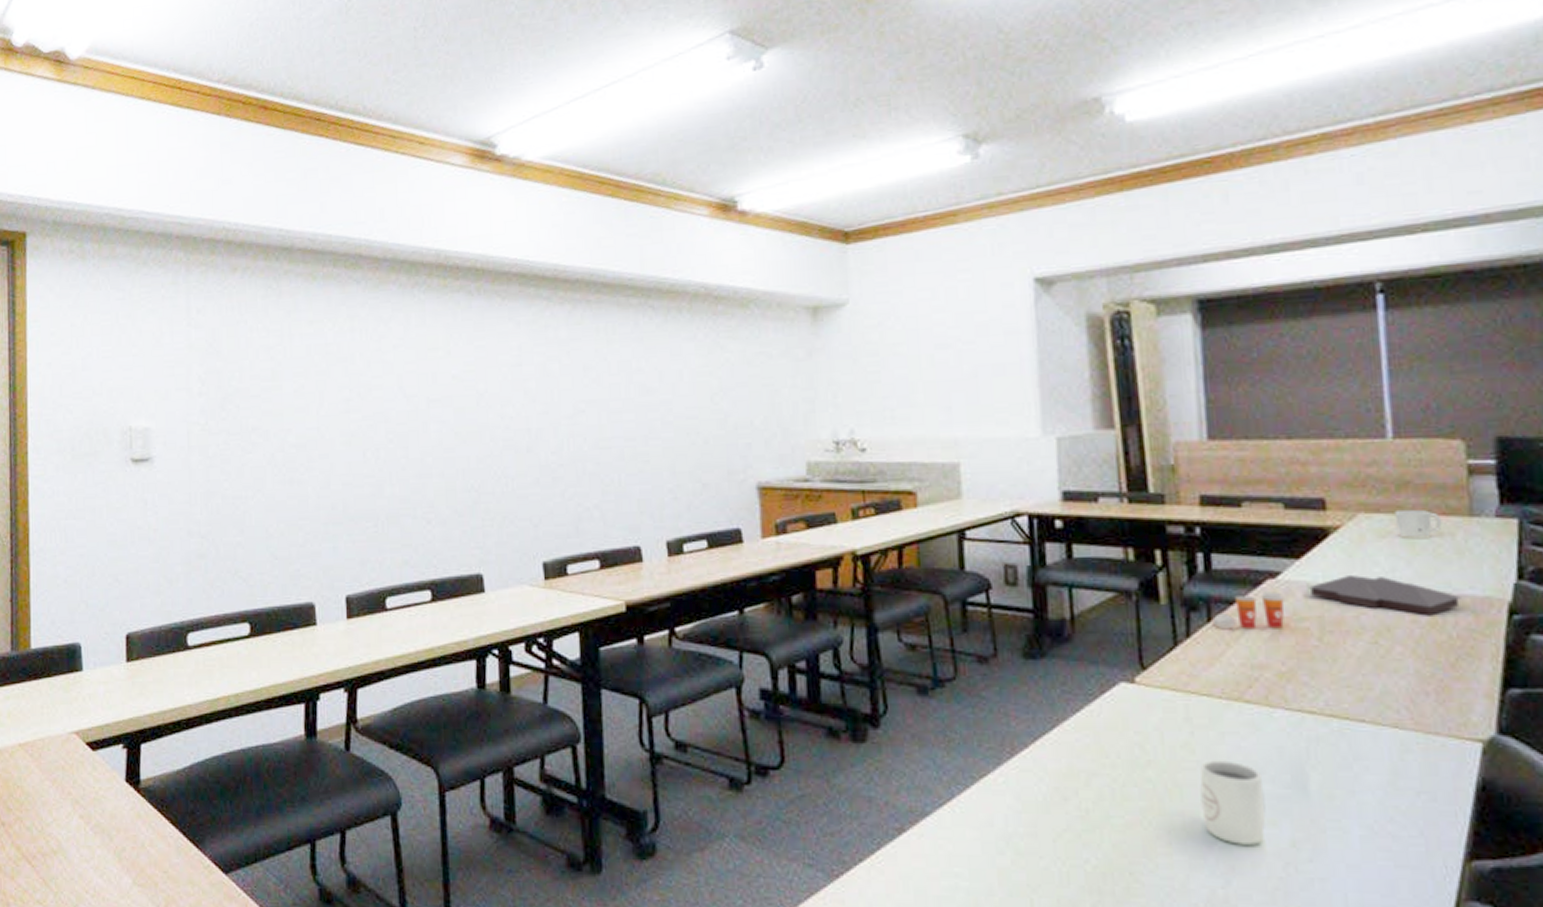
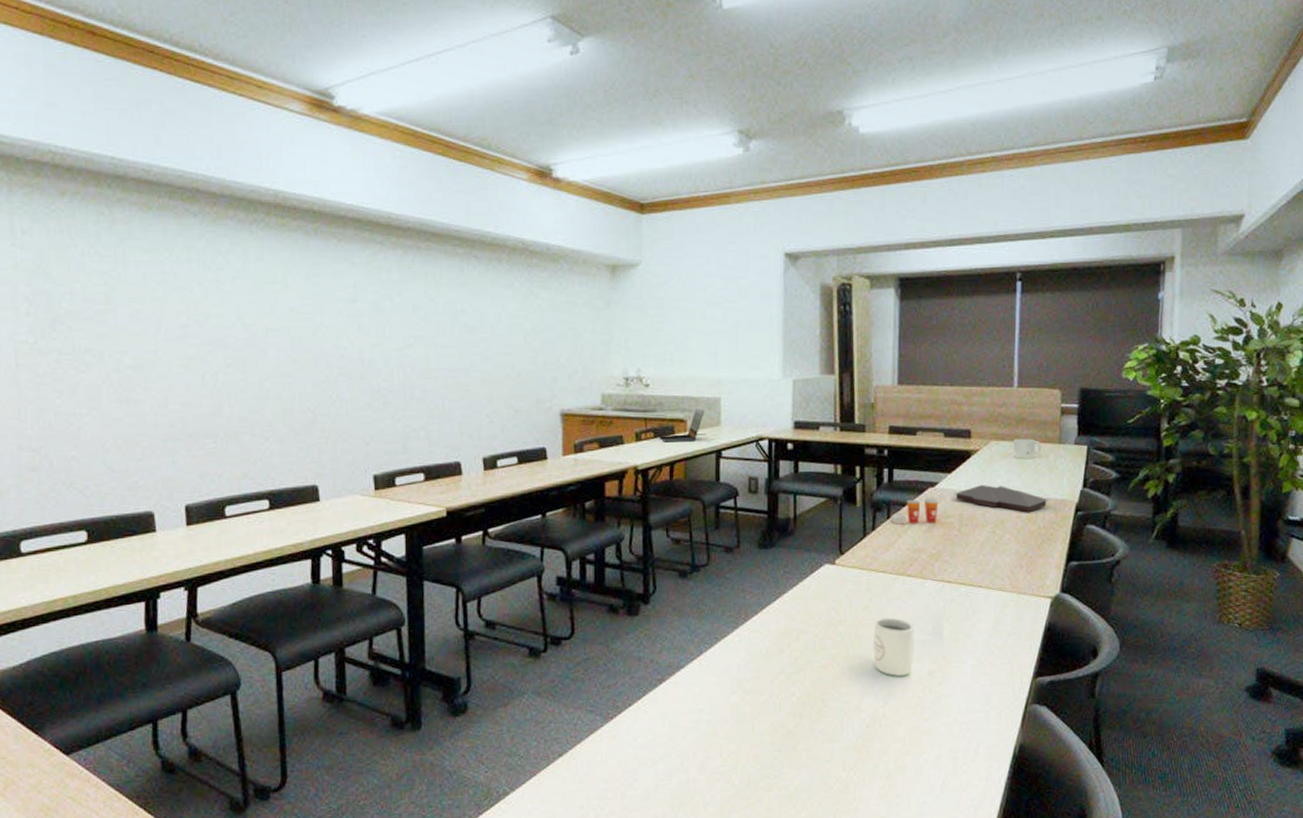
laptop: none [883,477,940,521] -> present [660,408,704,442]

